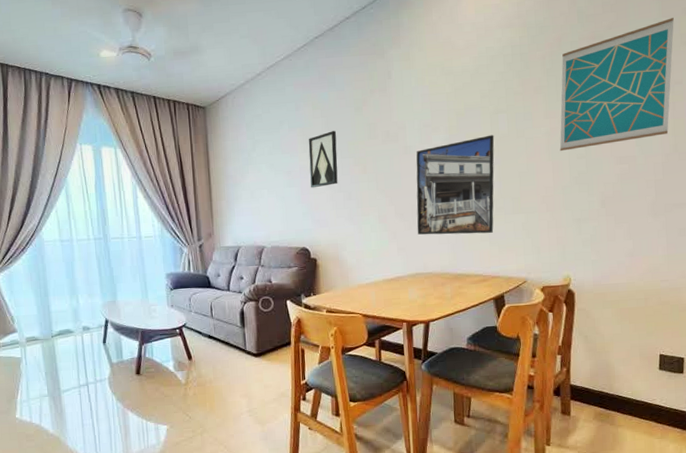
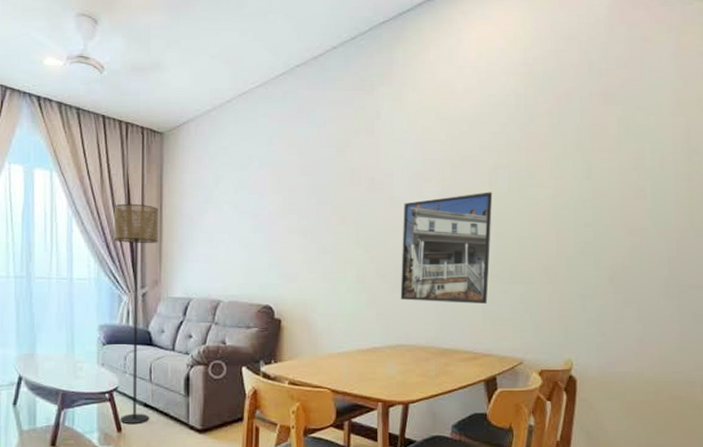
floor lamp: none [169,170,213,353] -> present [113,203,159,425]
wall art: present [308,131,338,188] -> none [279,172,313,237]
wall art: present [559,18,674,151] -> none [565,81,692,216]

